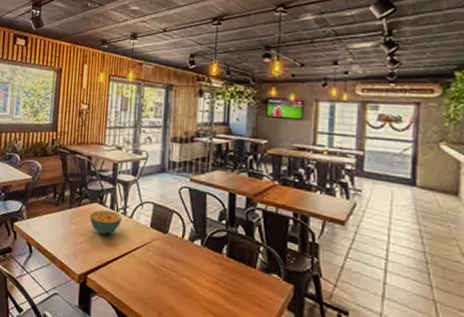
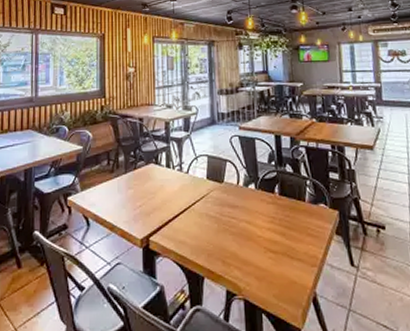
cereal bowl: present [89,209,122,235] -> none [146,169,178,193]

